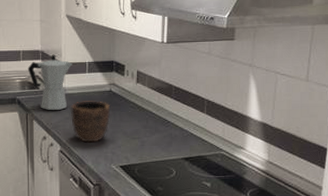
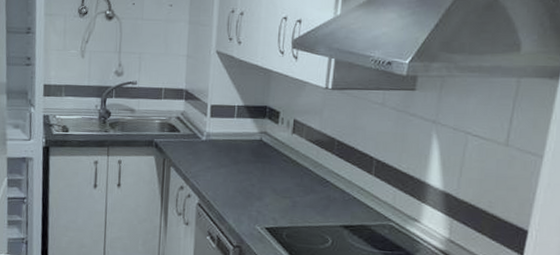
moka pot: present [27,54,72,111] -> none [168,94,219,158]
bowl: present [70,101,110,143] -> none [213,149,259,198]

